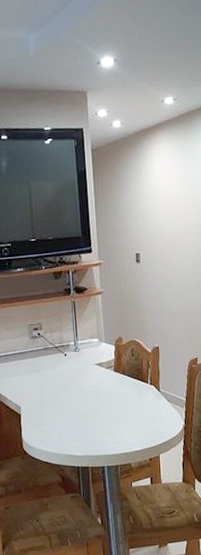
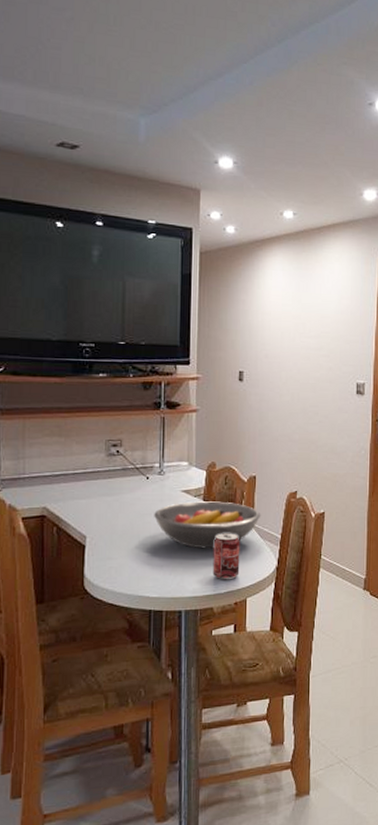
fruit bowl: none [74,371,167,413] -> present [154,501,261,549]
beverage can: none [126,398,152,440] -> present [212,533,240,580]

